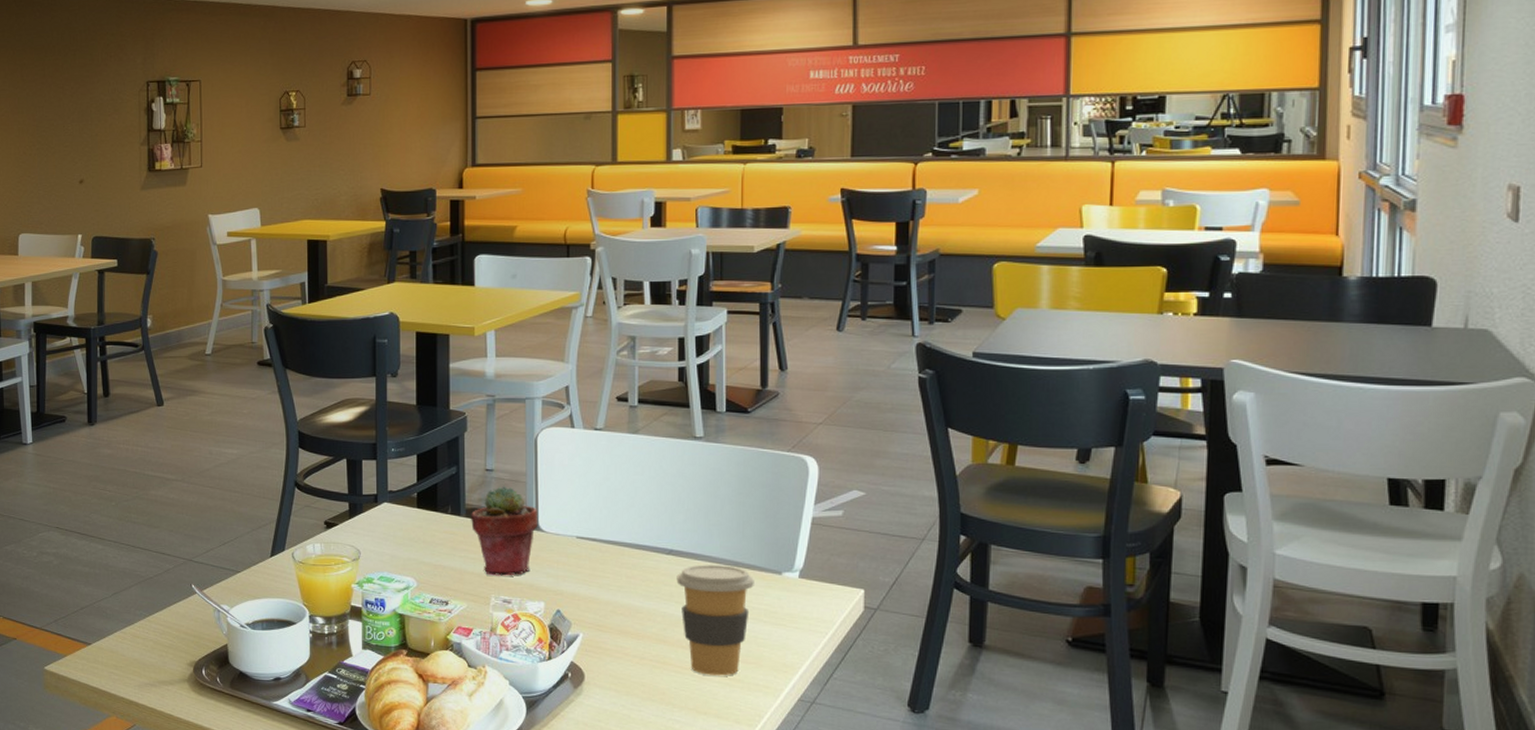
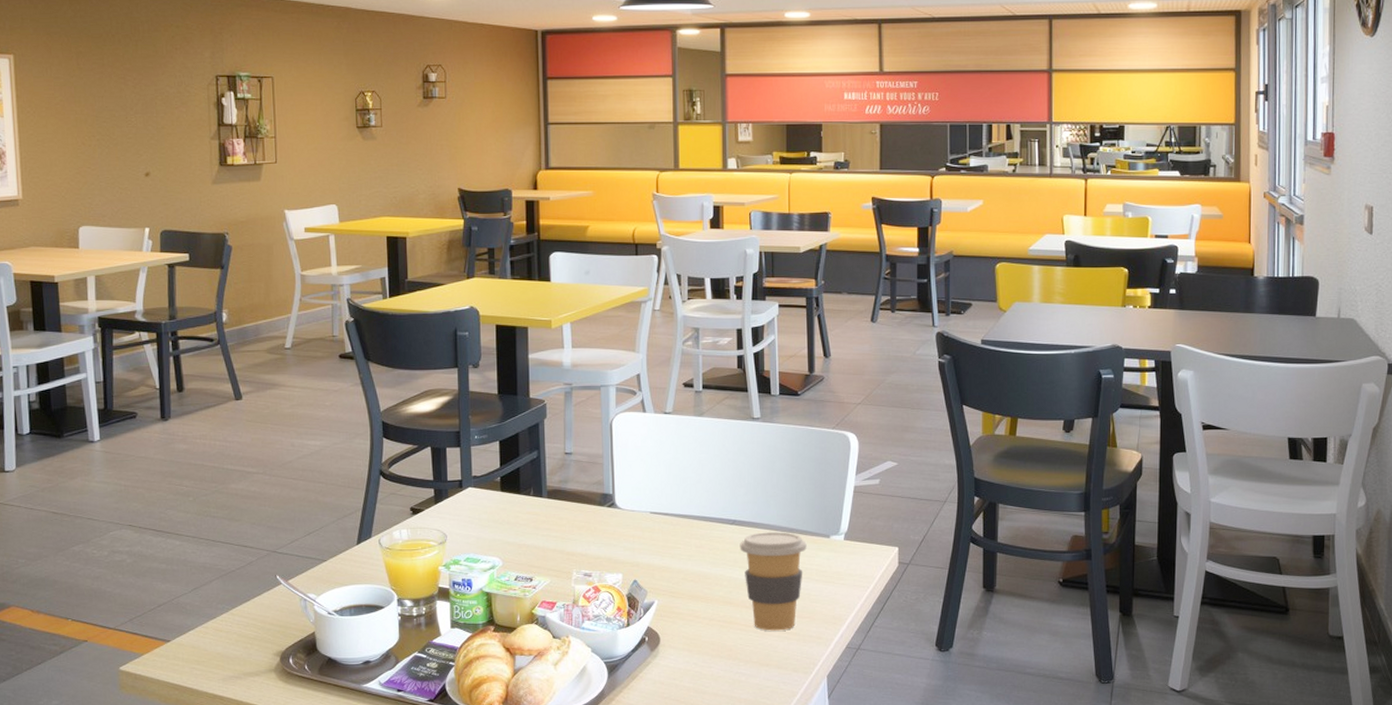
potted succulent: present [471,485,537,576] -> none [552,467,614,552]

